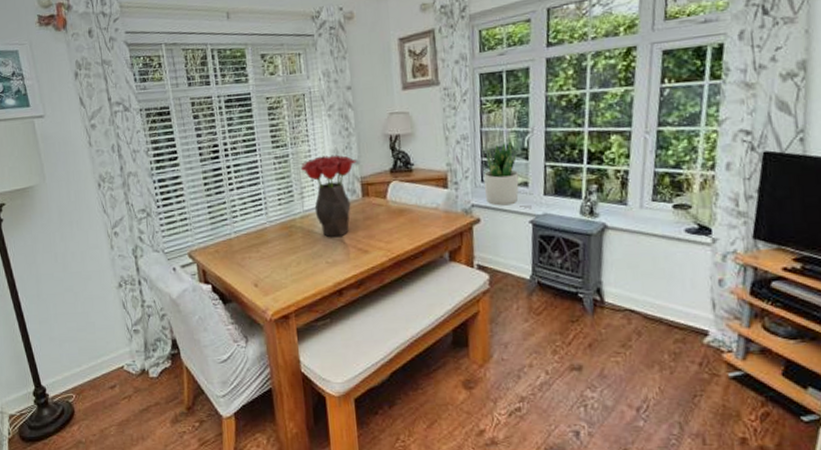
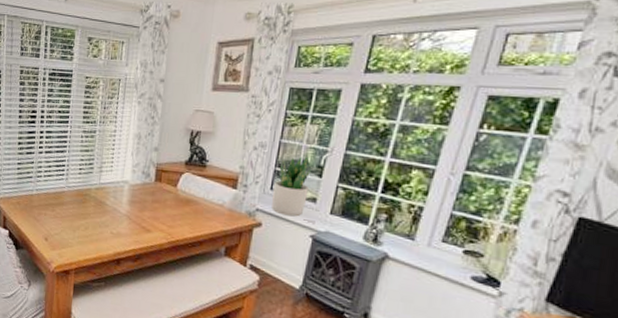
bouquet: present [300,154,357,238] -> none [104,137,156,213]

